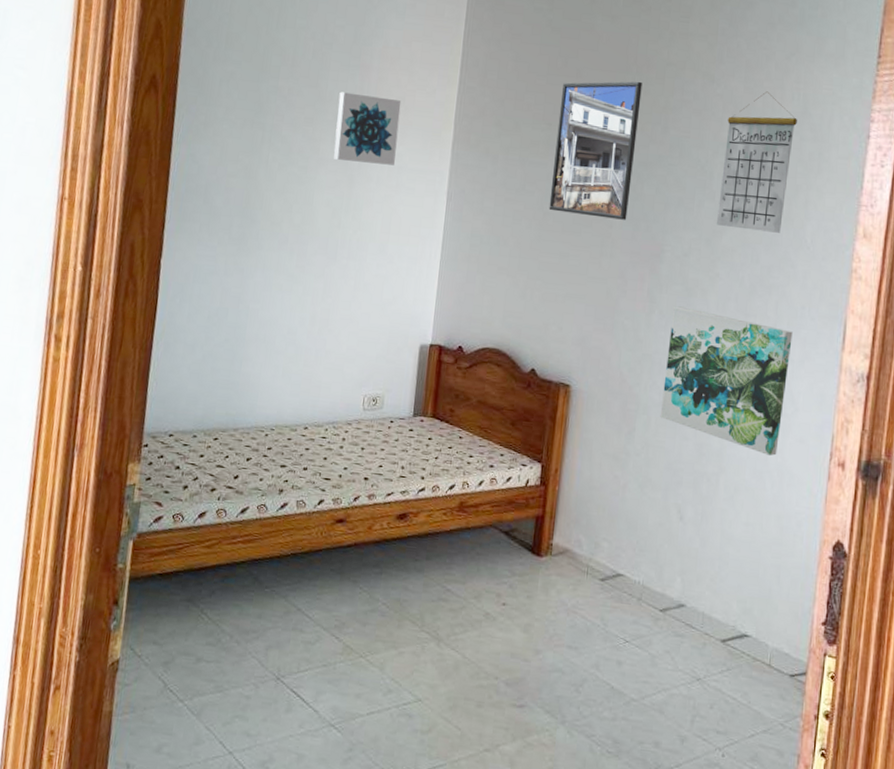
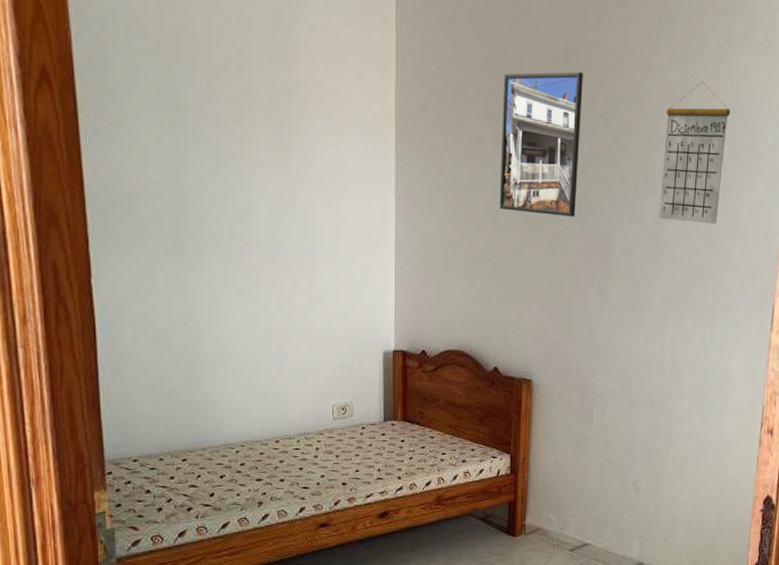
wall art: present [334,92,402,166] -> none [266,85,336,167]
wall art: present [660,306,793,456] -> none [615,299,729,429]

